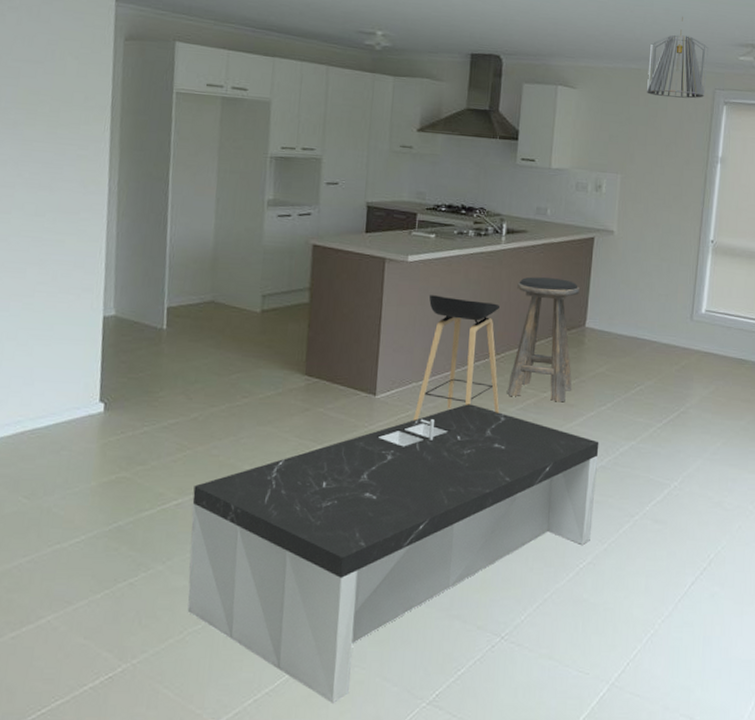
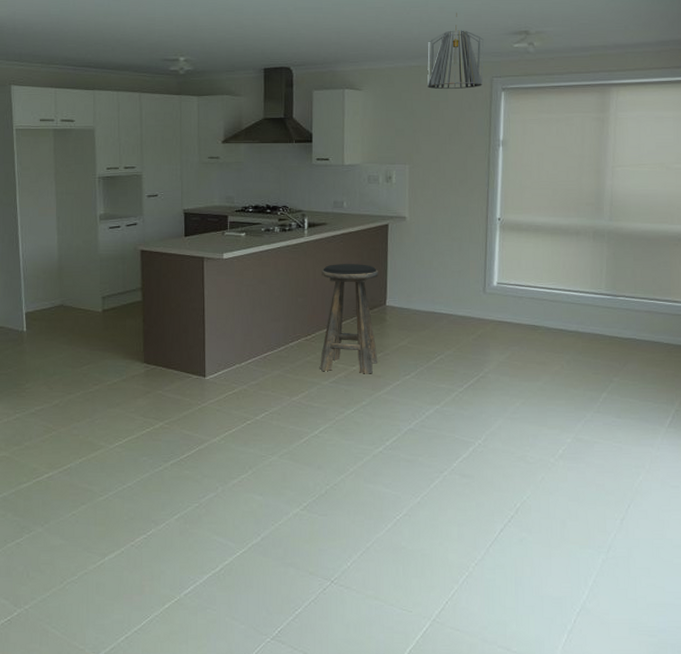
coffee table: present [187,404,599,703] -> none [61,380,407,639]
stool: present [413,295,500,421] -> none [239,287,315,397]

